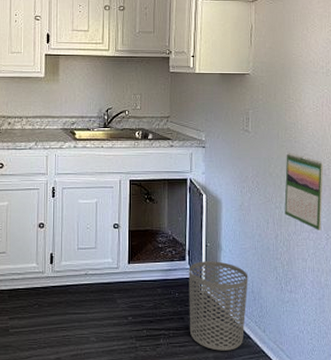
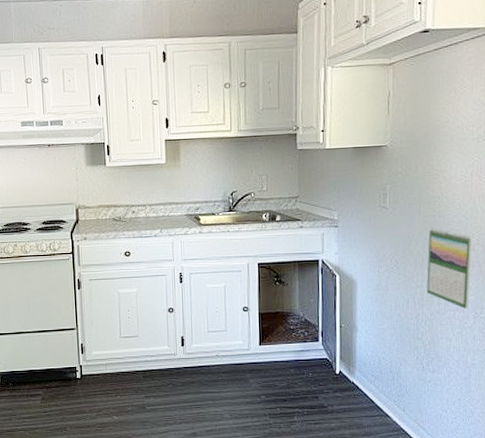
waste bin: present [189,261,248,351] -> none [322,342,386,428]

